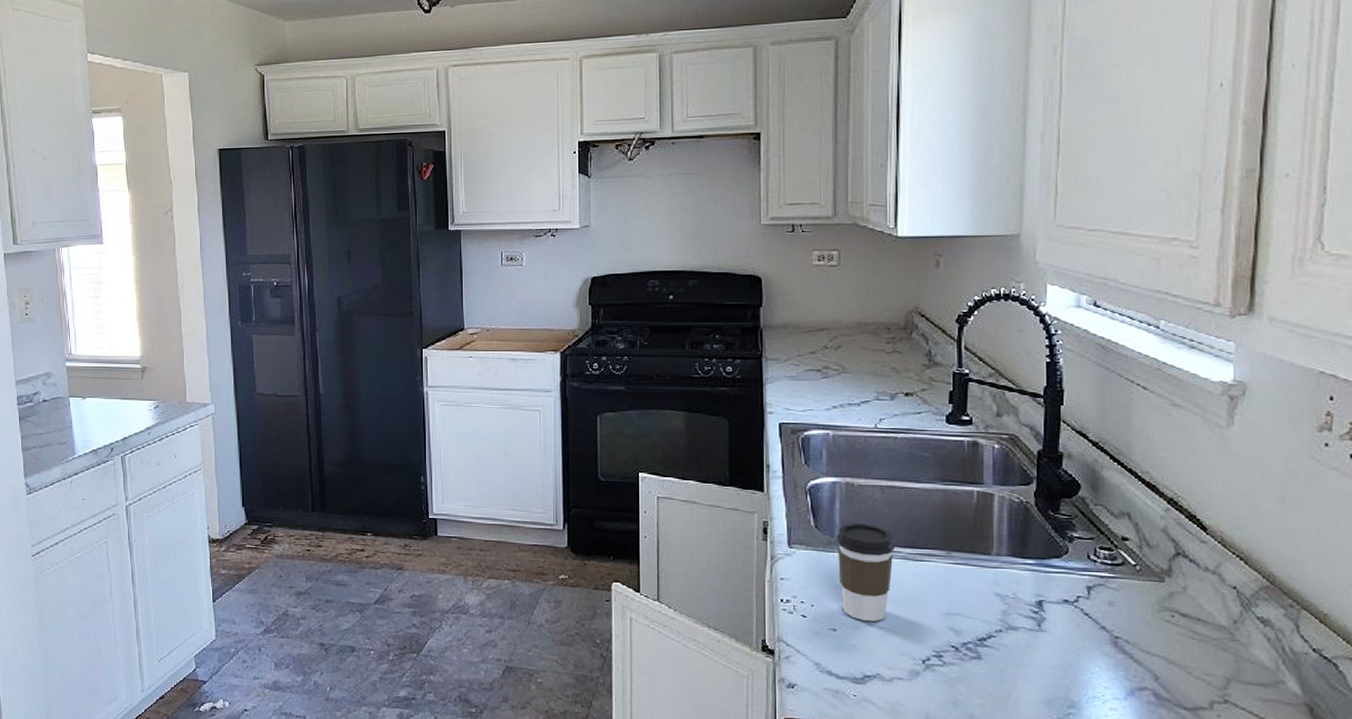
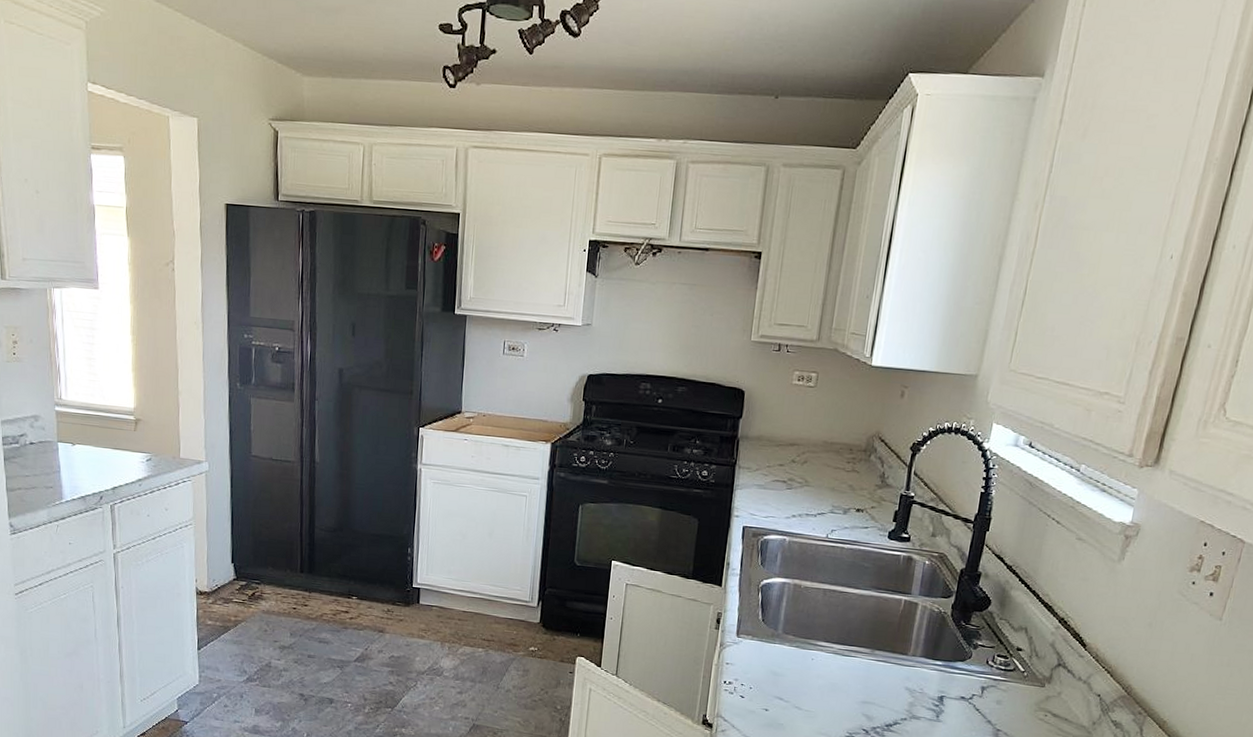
coffee cup: present [836,524,896,621] -> none [776,620,829,705]

